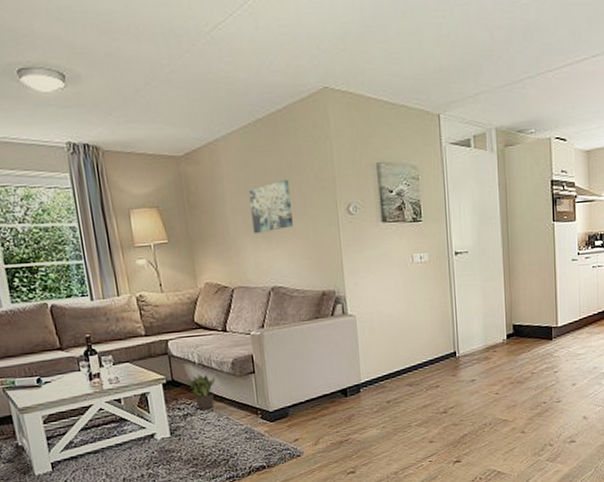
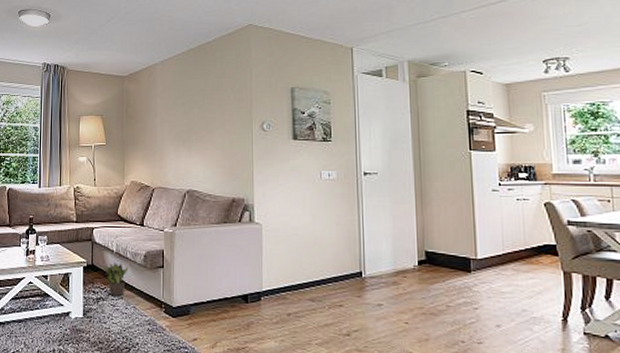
wall art: present [249,179,293,234] -> none [177,98,211,143]

